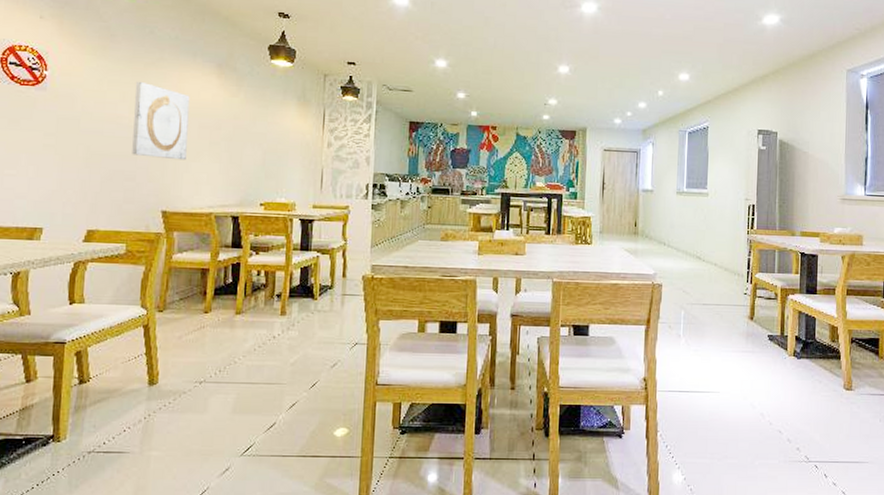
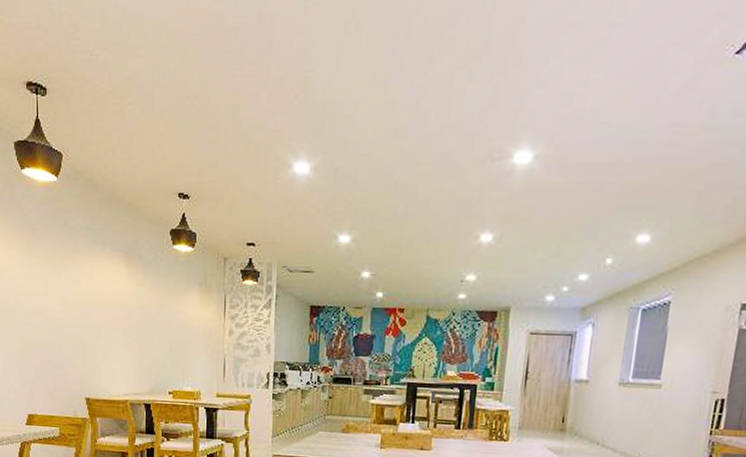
wall art: present [132,81,190,161] -> none [56,273,103,350]

